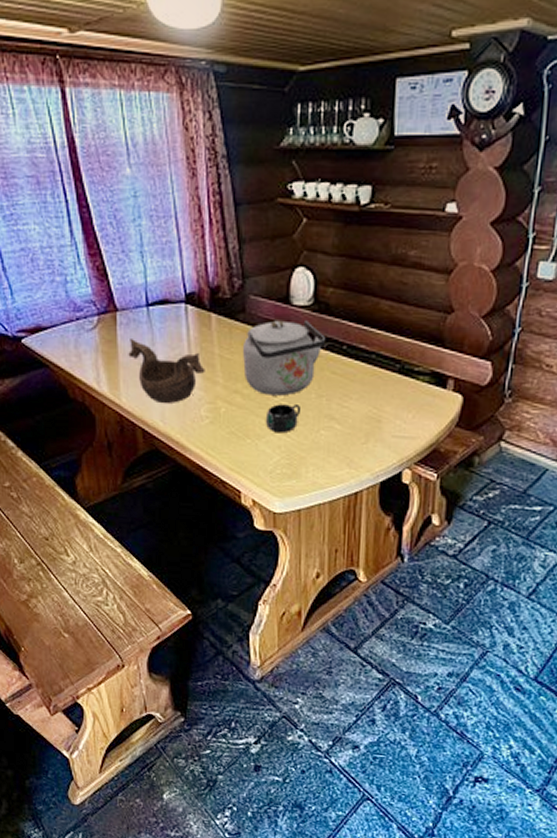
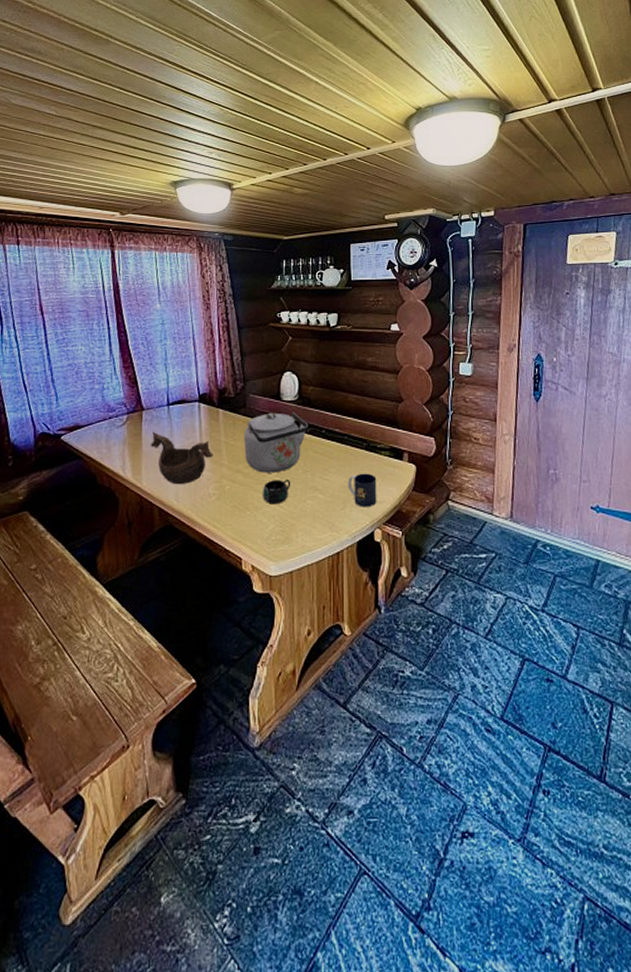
mug: none [372,401,410,444] -> present [347,473,377,507]

